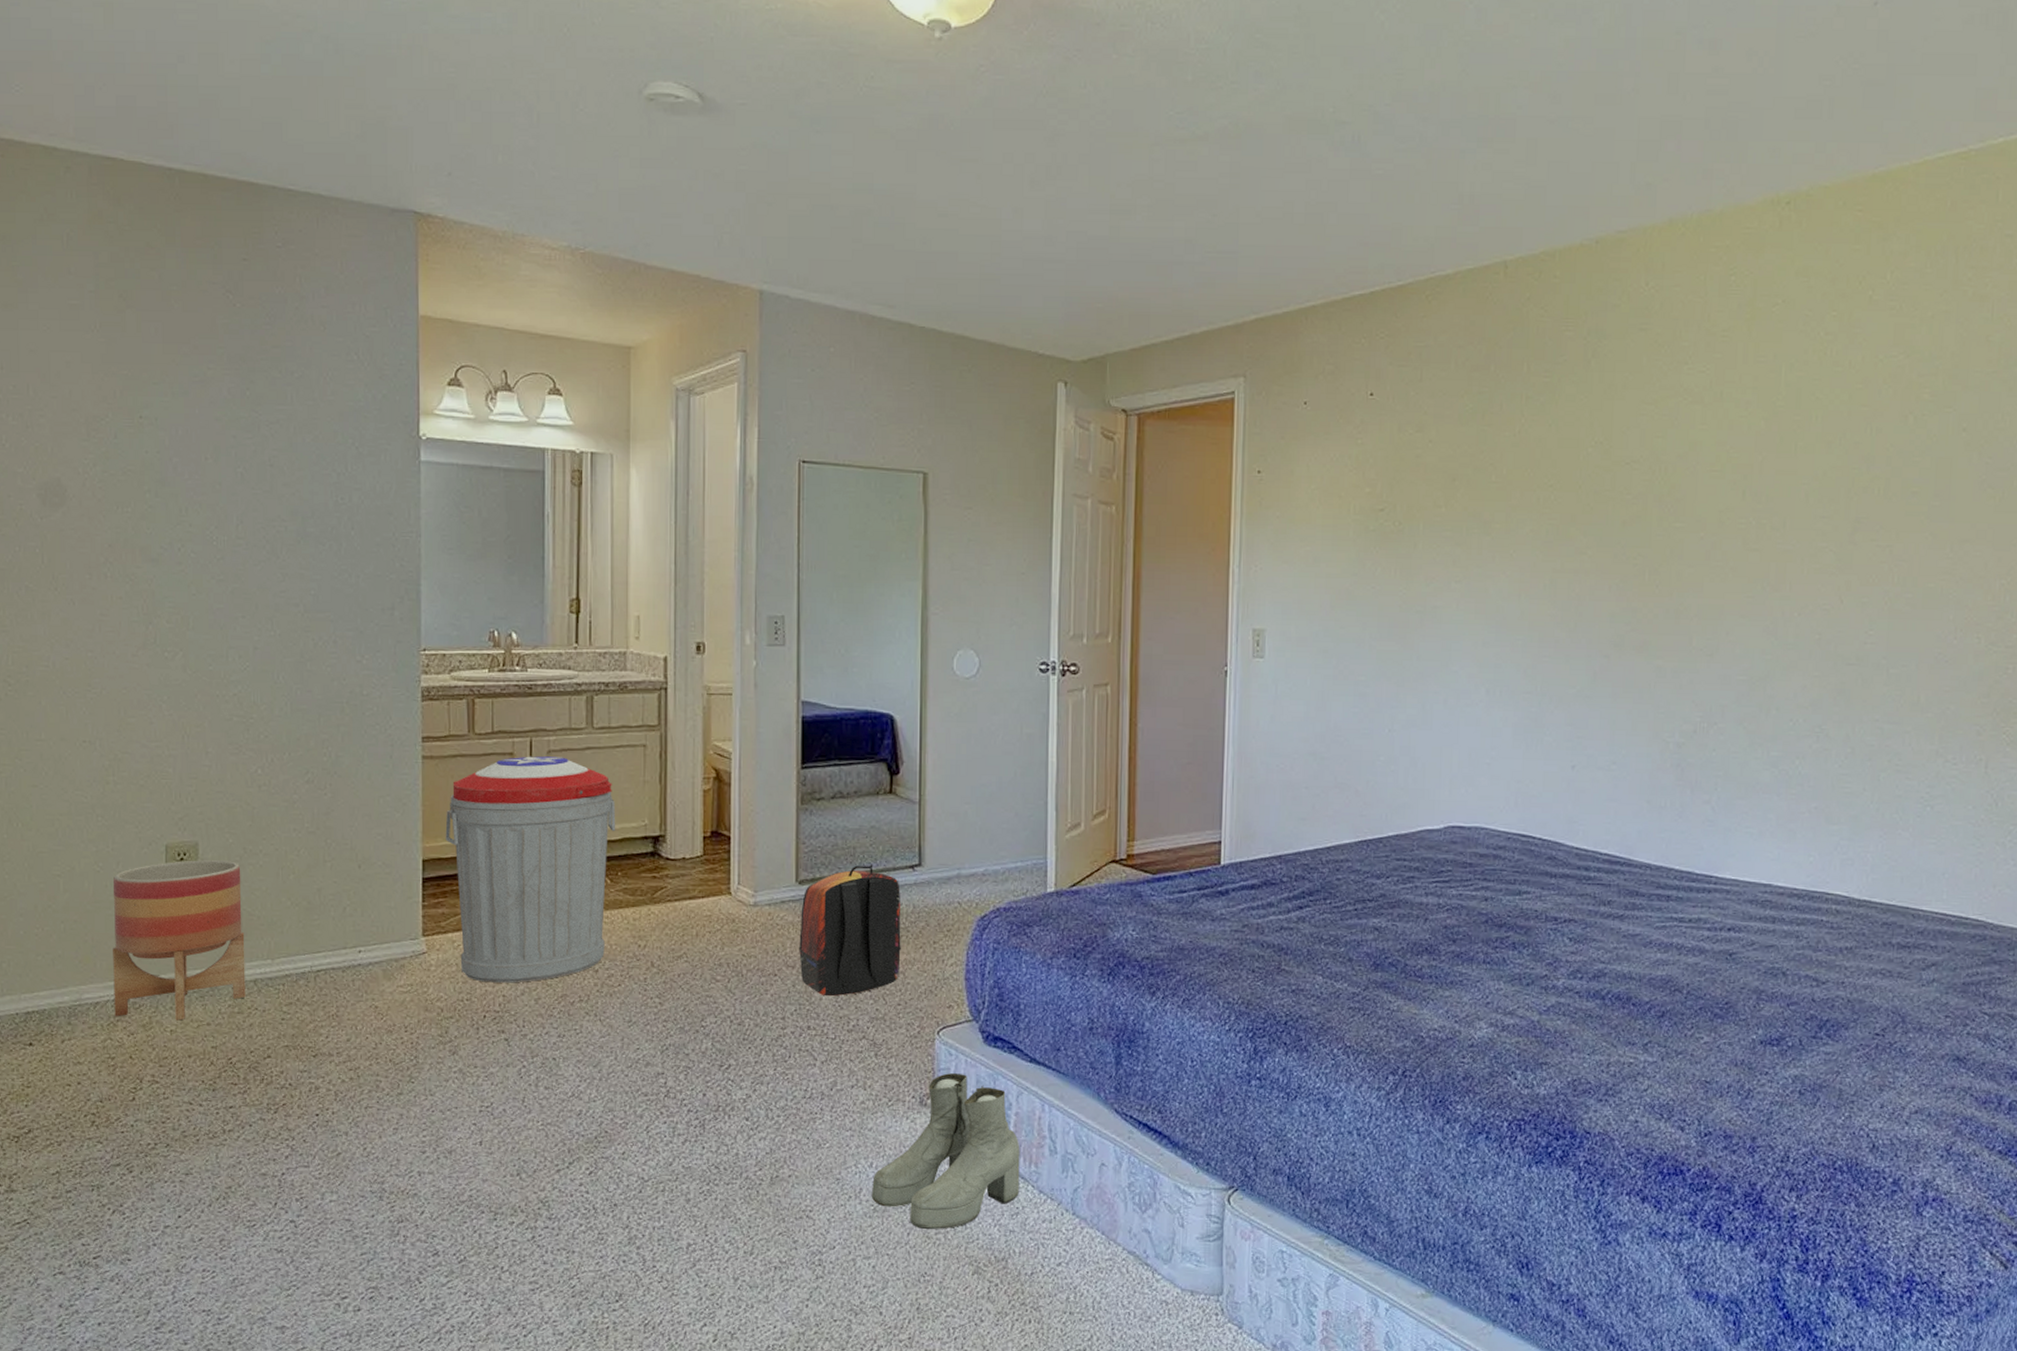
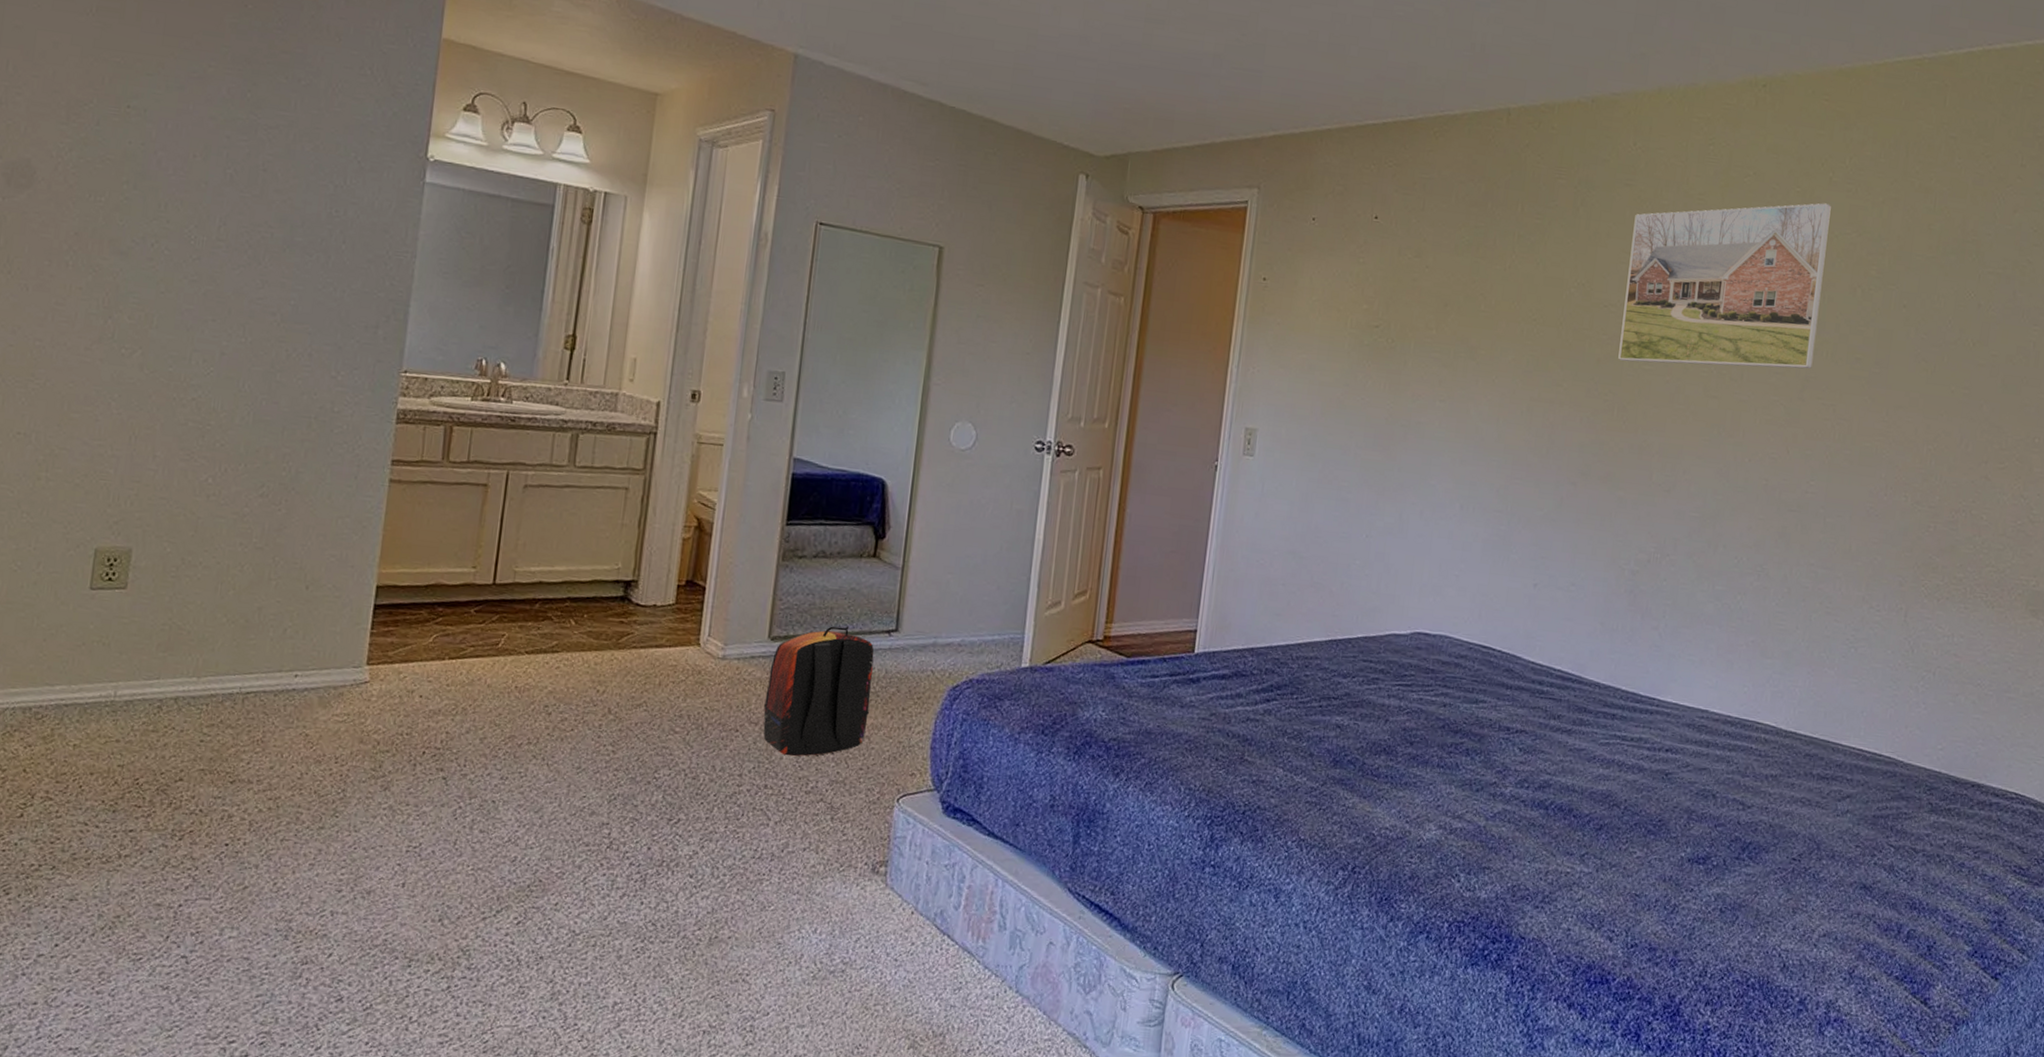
planter: present [113,860,246,1021] -> none [12,566,176,735]
trash can: present [445,756,616,983] -> none [404,489,589,720]
boots: present [872,1073,1020,1229] -> none [812,842,970,1001]
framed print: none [1645,325,1873,520] -> present [1618,203,1831,369]

